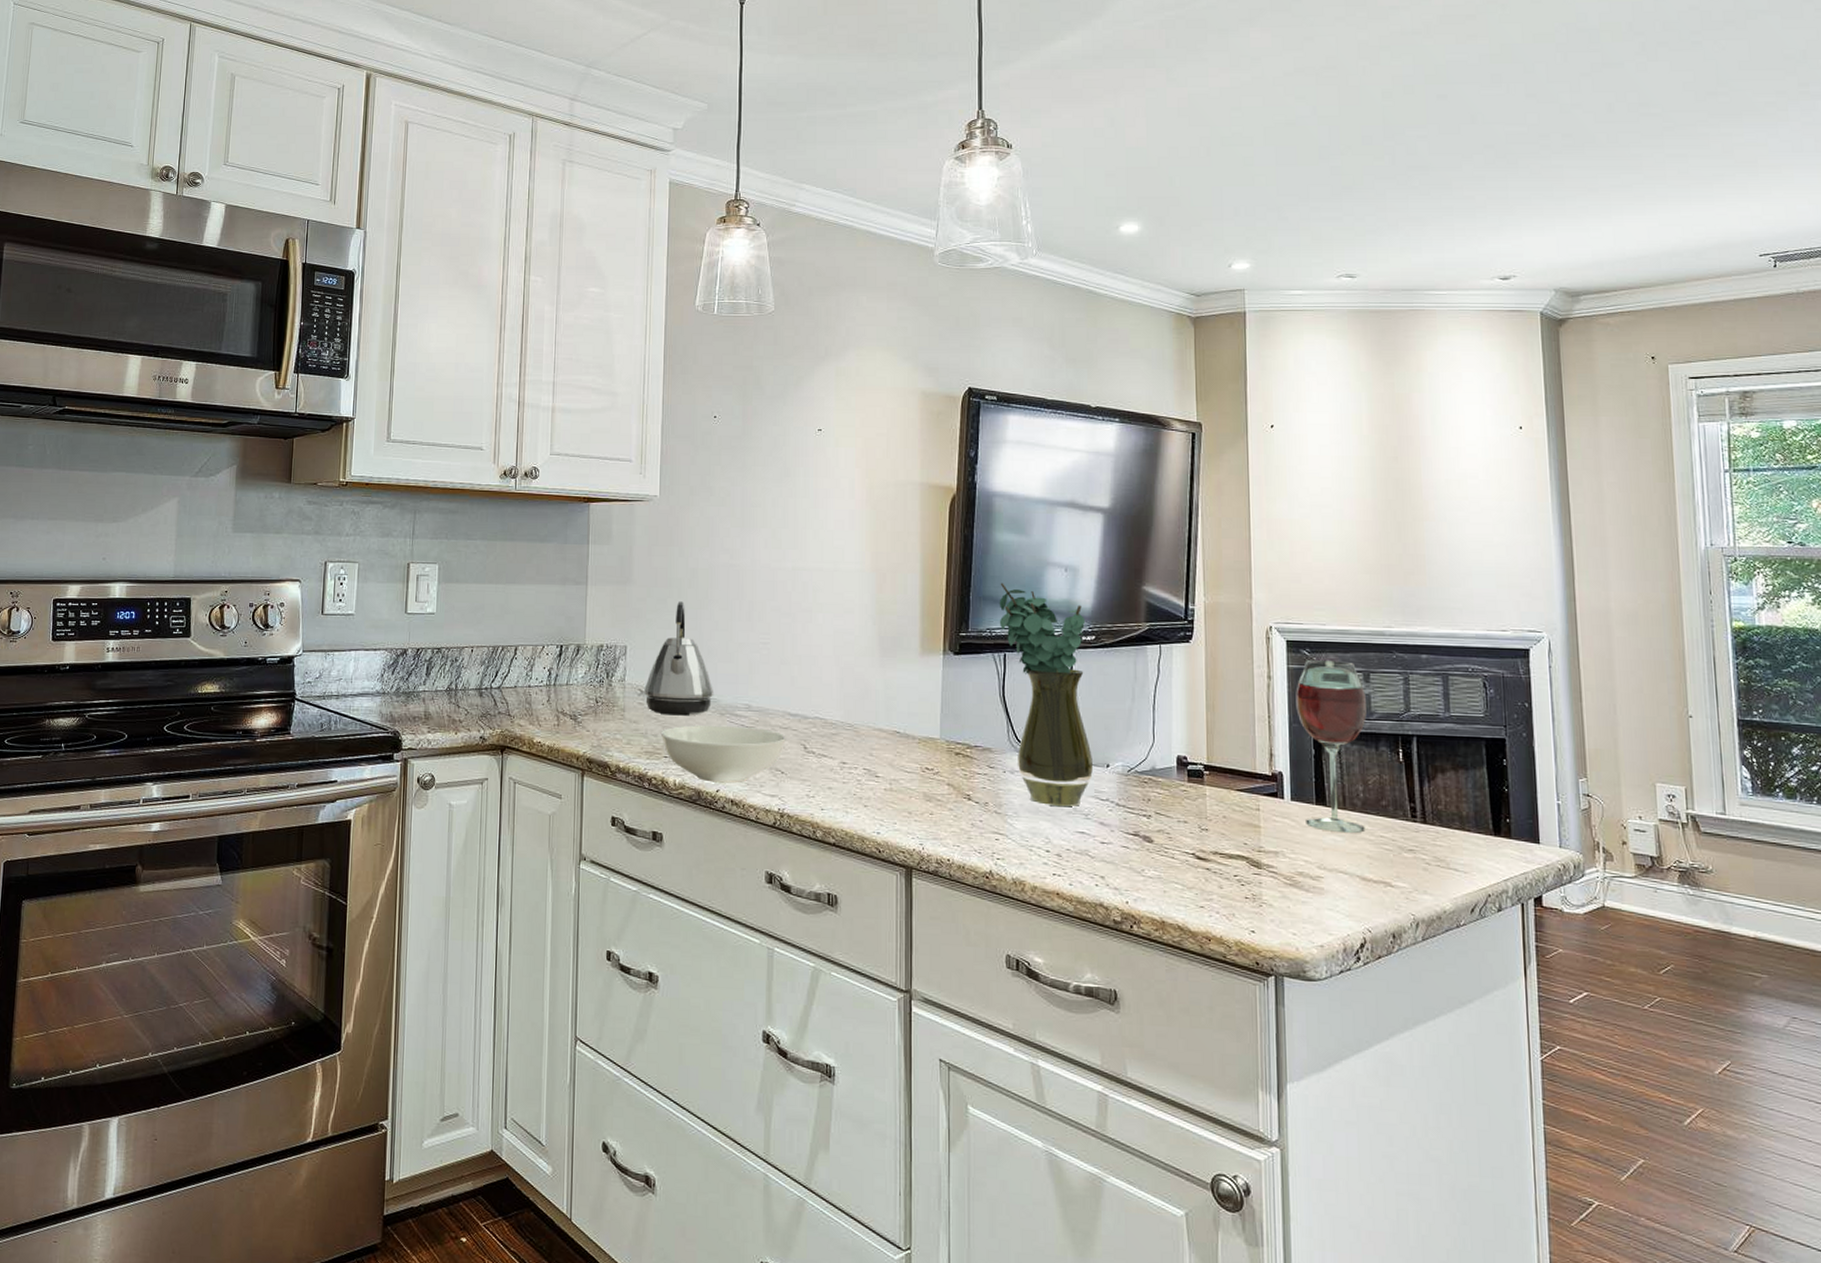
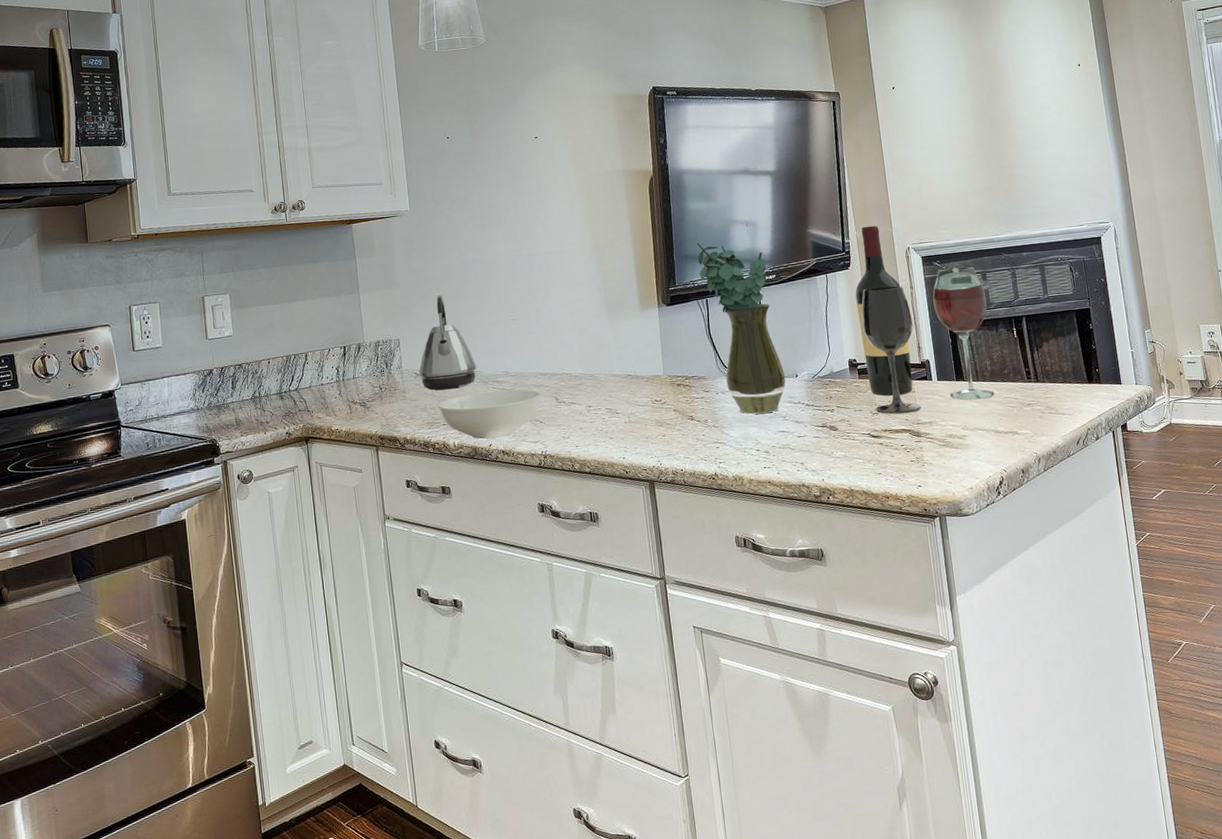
wine bottle: none [1195,592,1259,812] -> present [855,225,913,397]
wine glass: none [1199,669,1267,837] -> present [861,285,922,415]

